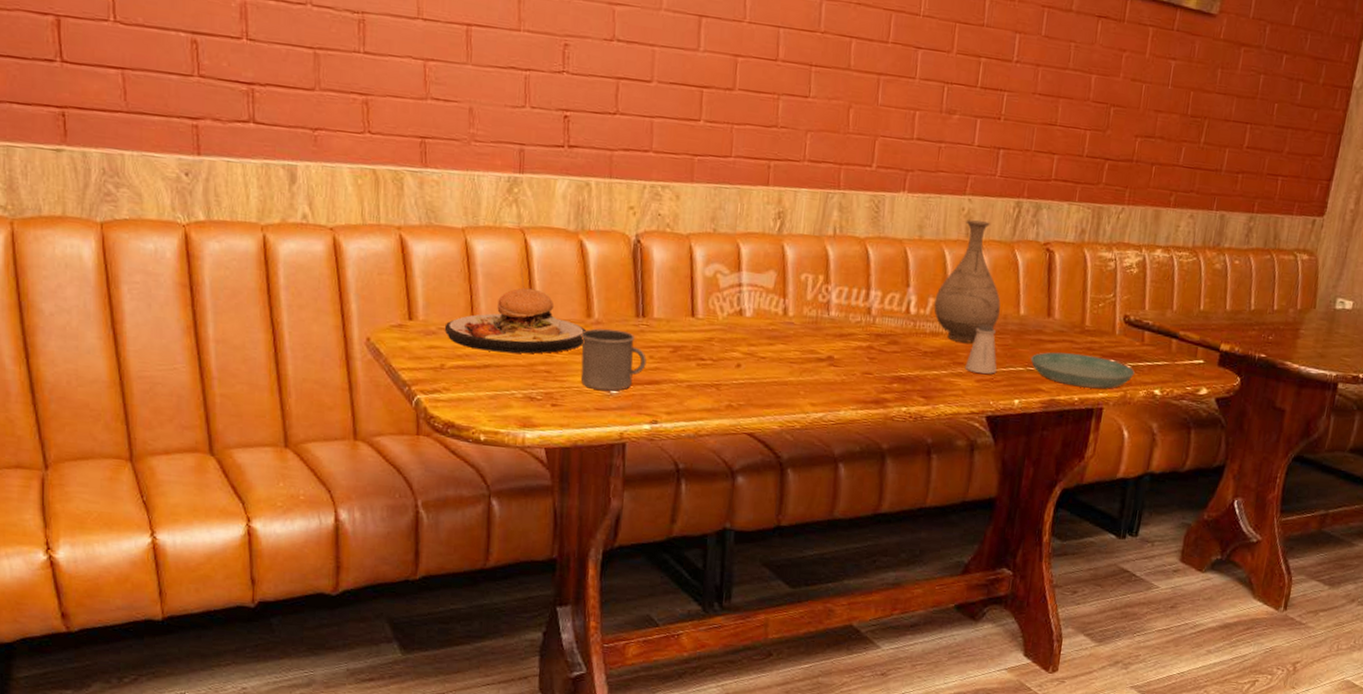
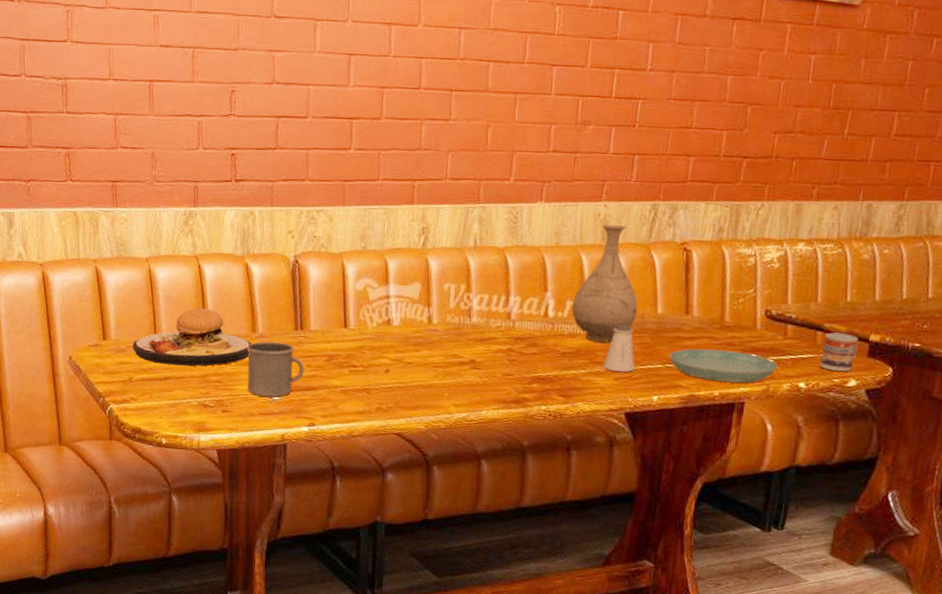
cup: none [1173,340,1210,381] -> present [819,332,859,372]

